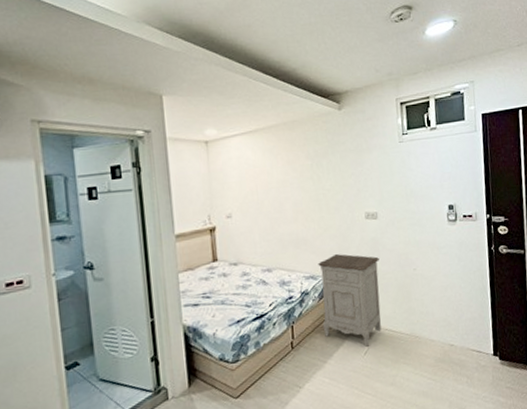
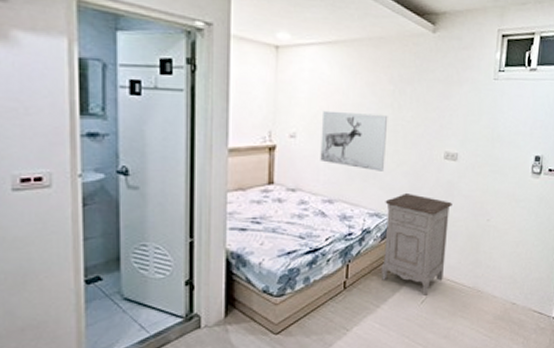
wall art: none [252,187,314,238] -> present [320,110,388,171]

